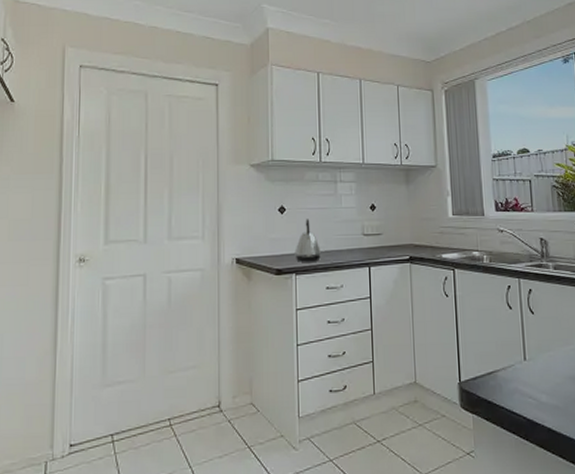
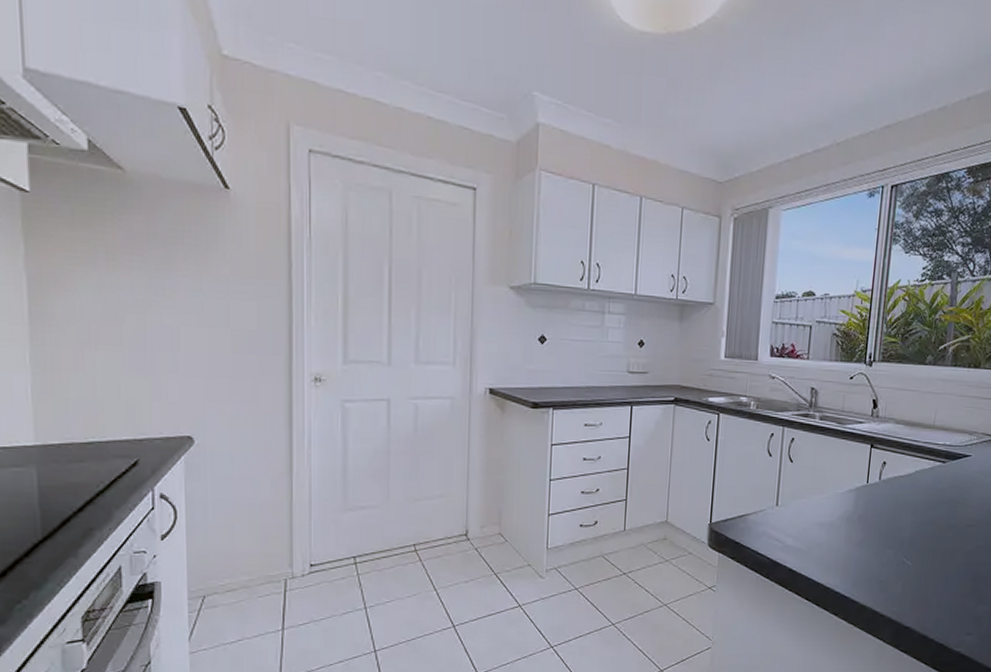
kettle: present [295,219,322,262] -> none [553,351,583,397]

